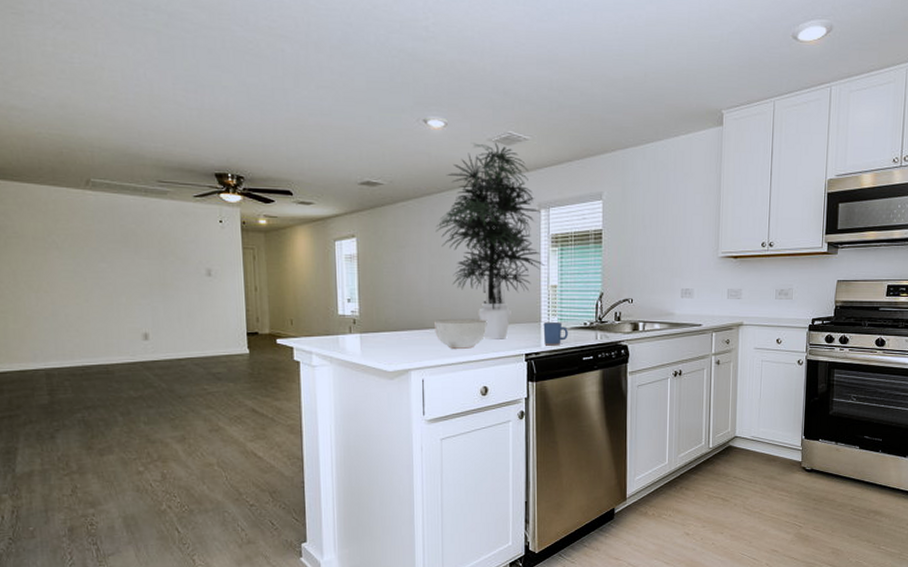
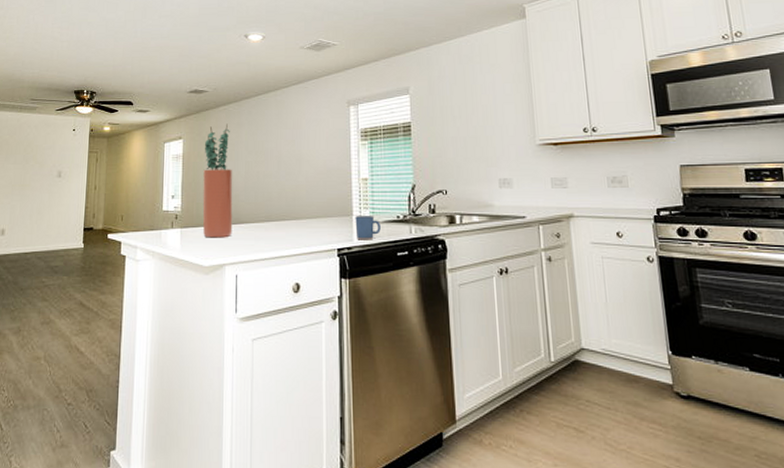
vase: none [382,222,417,343] -> present [202,123,233,238]
bowl: present [433,318,487,350] -> none [248,212,300,245]
plant: present [435,142,544,339] -> none [252,49,355,234]

